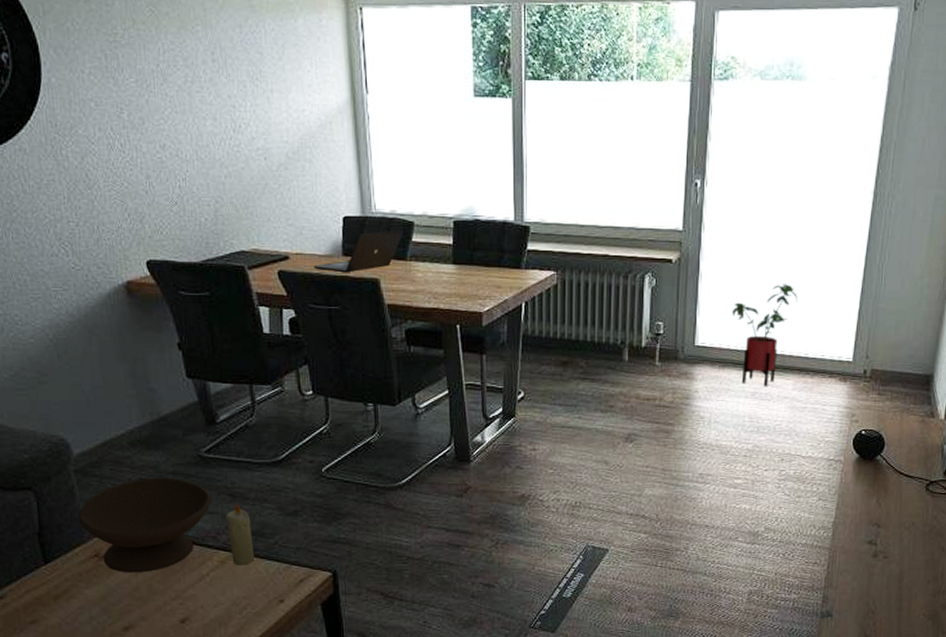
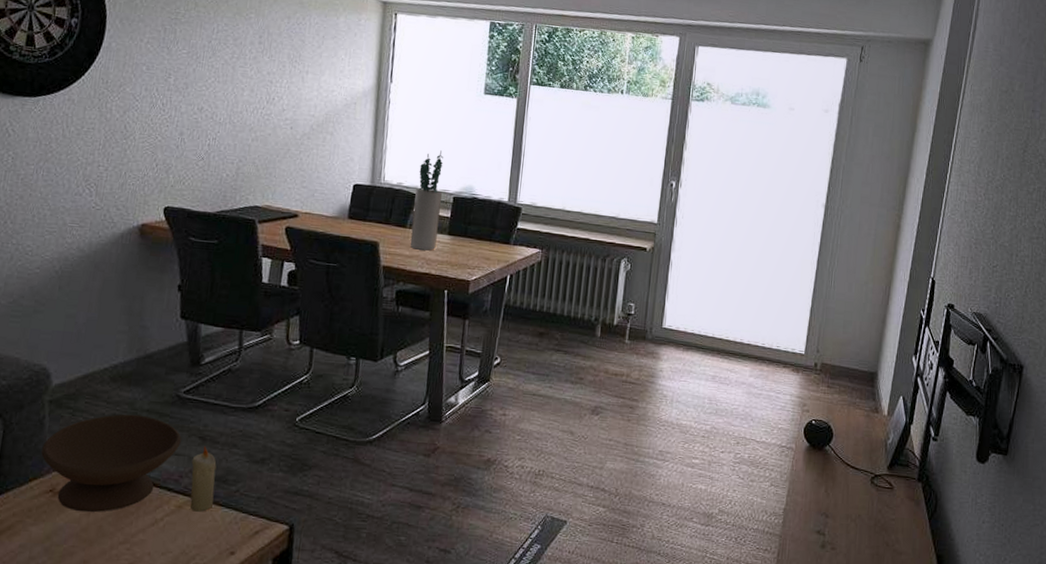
laptop: present [313,230,404,273] -> none [319,199,407,234]
vase: none [412,169,441,283] -> present [410,150,443,251]
house plant: present [732,284,798,387] -> none [697,278,757,372]

